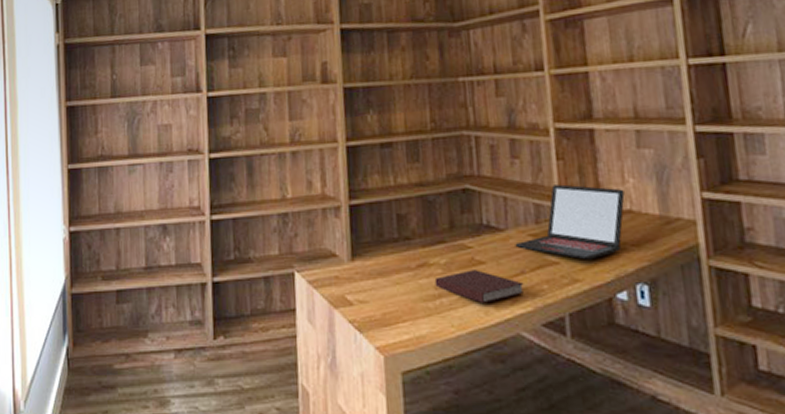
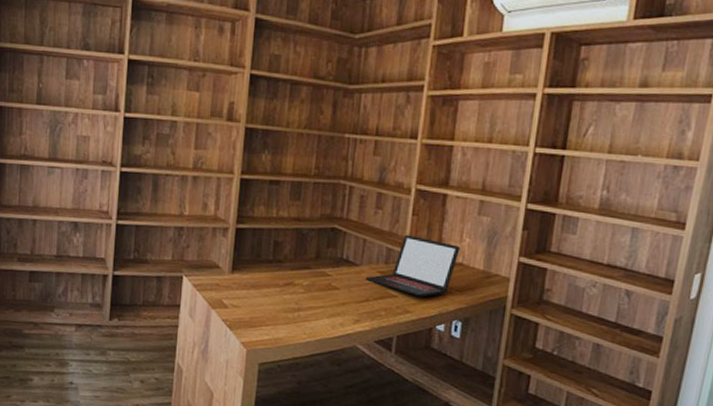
notebook: present [434,270,525,303] -> none [296,293,367,320]

